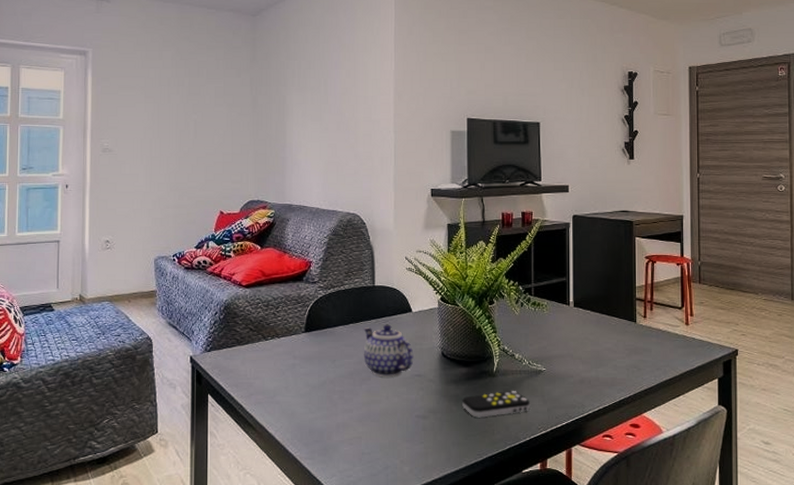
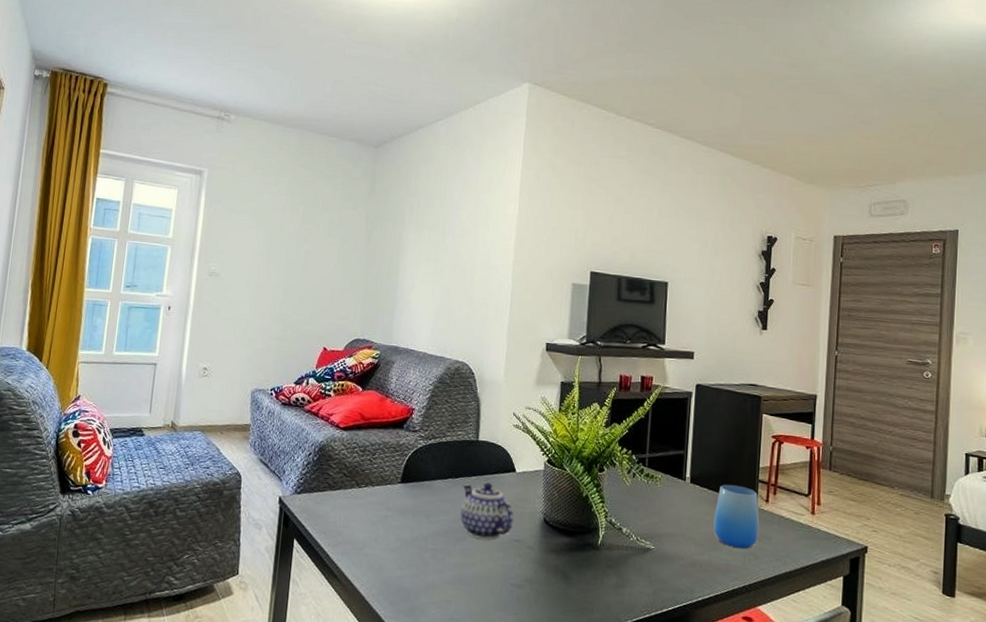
remote control: present [462,391,531,418] -> none [561,567,635,593]
cup: none [598,304,640,363] -> present [713,484,760,549]

